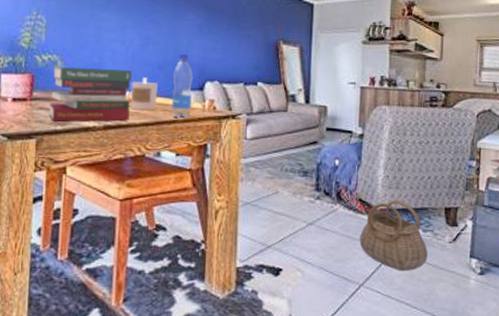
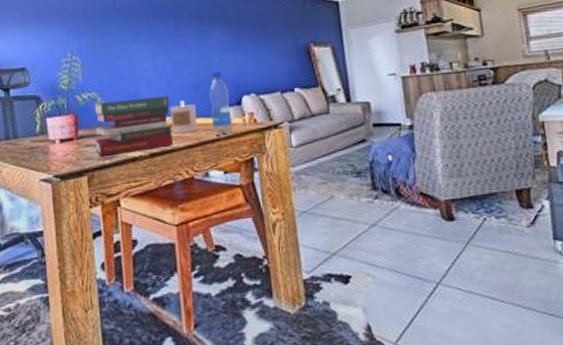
basket: present [359,199,428,271] -> none [427,188,507,263]

